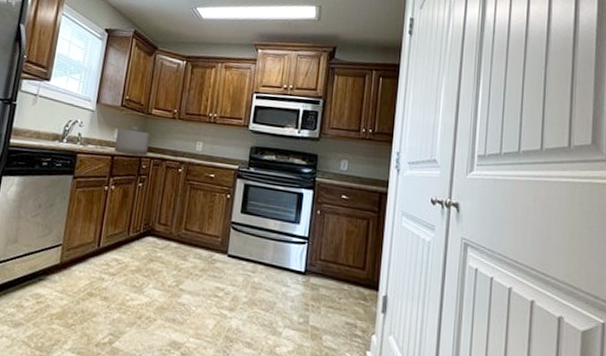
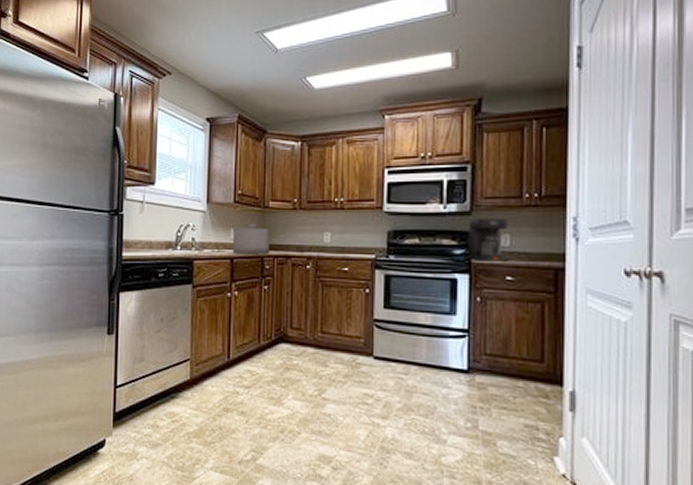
coffee maker: none [312,144,347,184] -> present [466,218,511,263]

